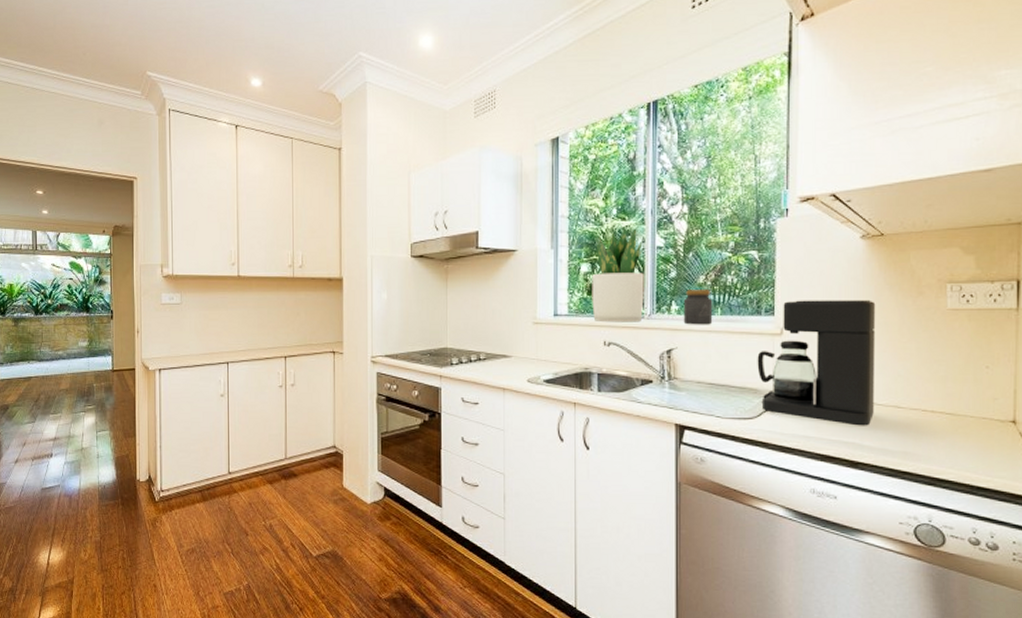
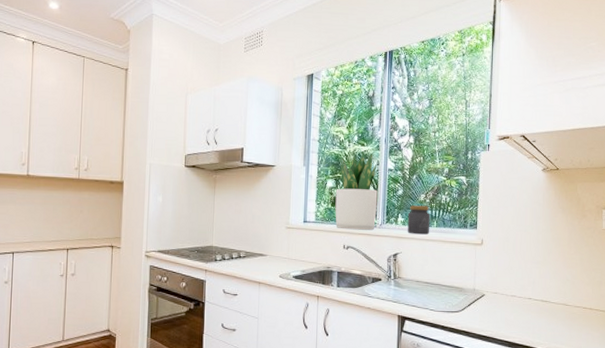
coffee maker: present [757,300,876,426] -> none [463,217,552,320]

